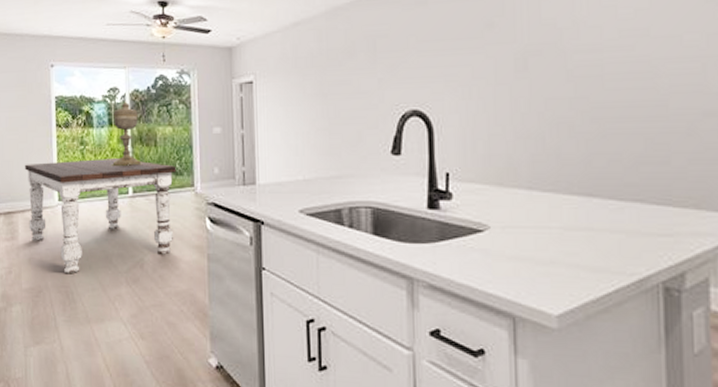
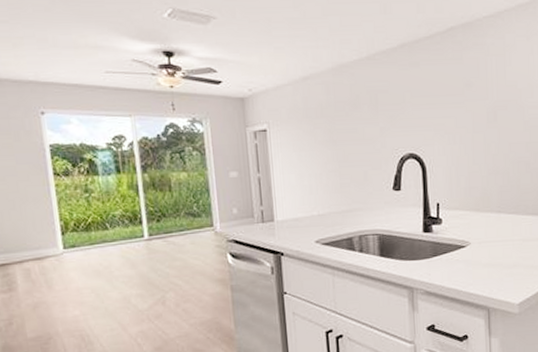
dining table: present [25,159,177,274] -> none [18,204,196,319]
decorative urn: present [111,99,142,166] -> none [121,147,157,212]

